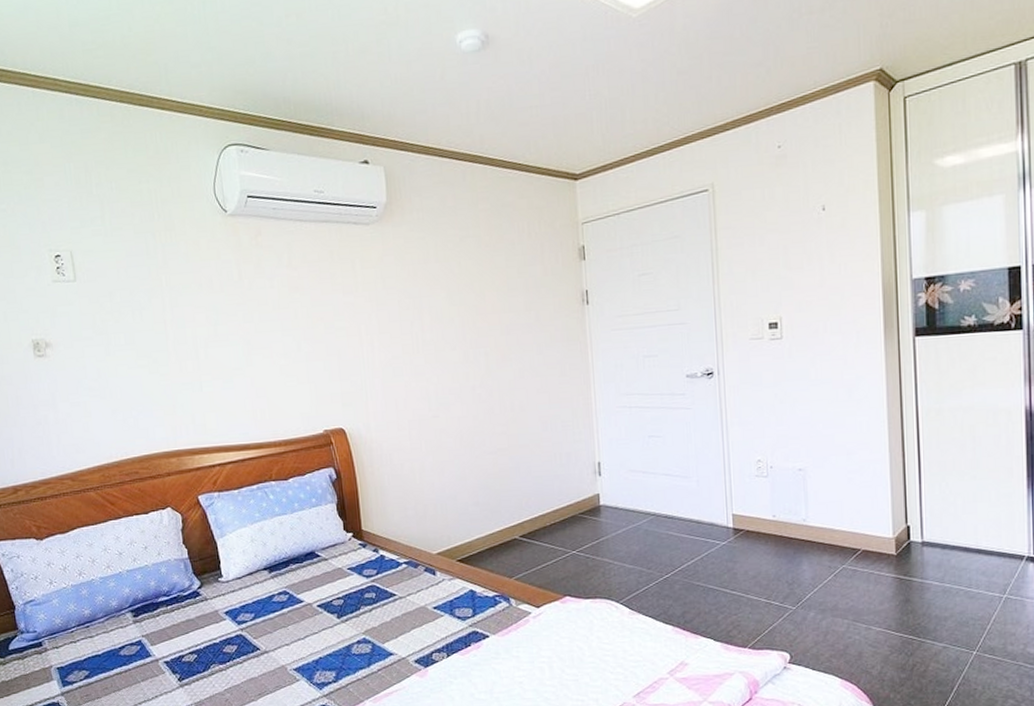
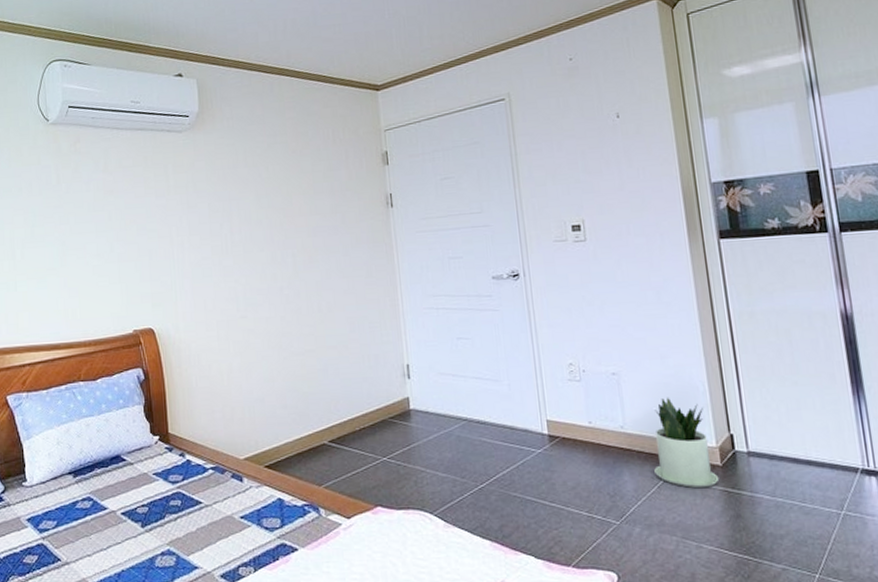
planter: none [832,491,893,575] -> present [654,397,720,488]

